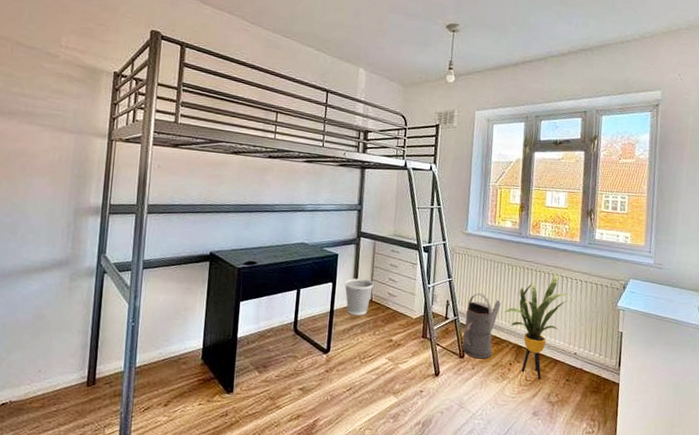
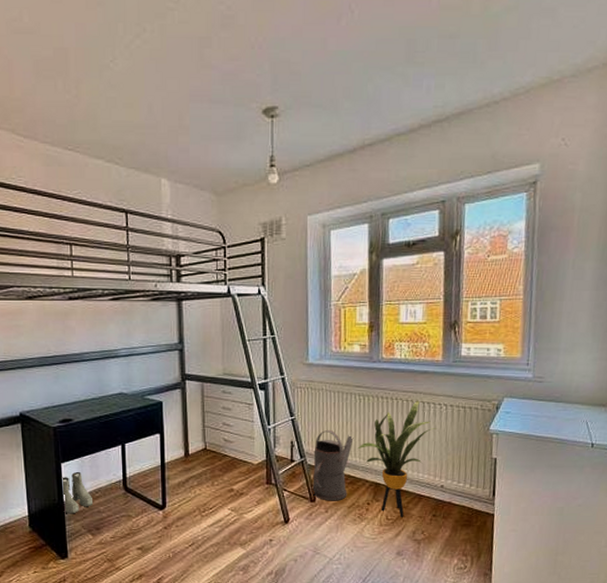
boots: none [235,310,265,351] -> present [62,471,94,514]
wastebasket: present [344,278,374,316] -> none [173,425,207,466]

